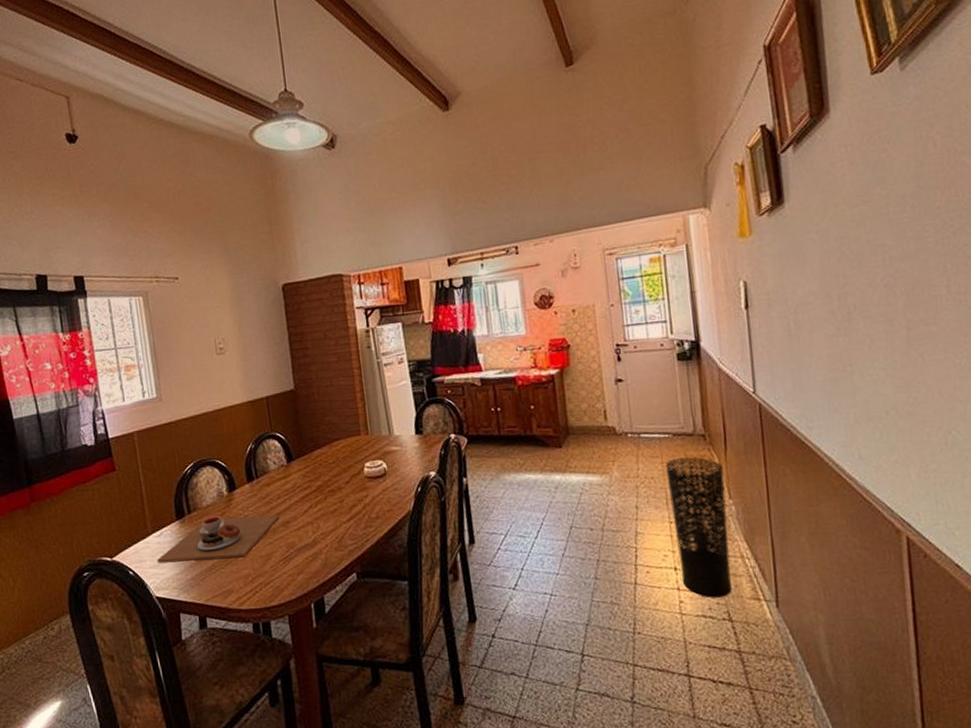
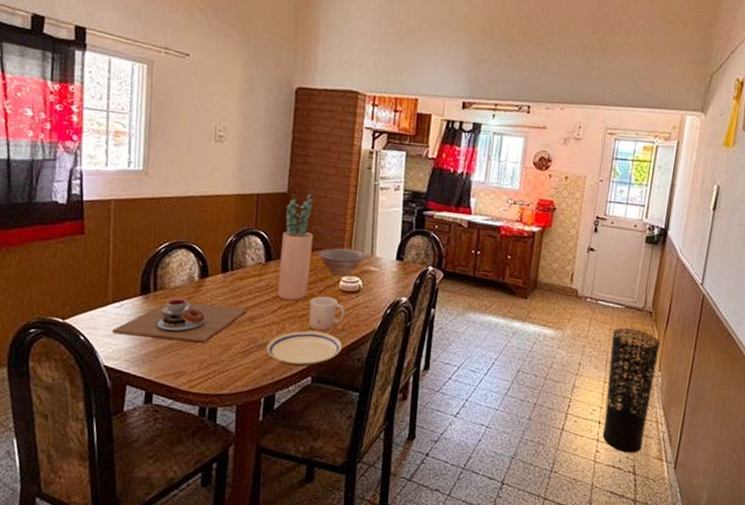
vase: none [297,380,335,499] -> present [277,189,315,301]
plate: none [305,524,380,565] -> present [266,330,342,367]
bowl: none [335,432,386,462] -> present [317,247,368,276]
mug: none [338,485,376,523] -> present [308,296,345,331]

